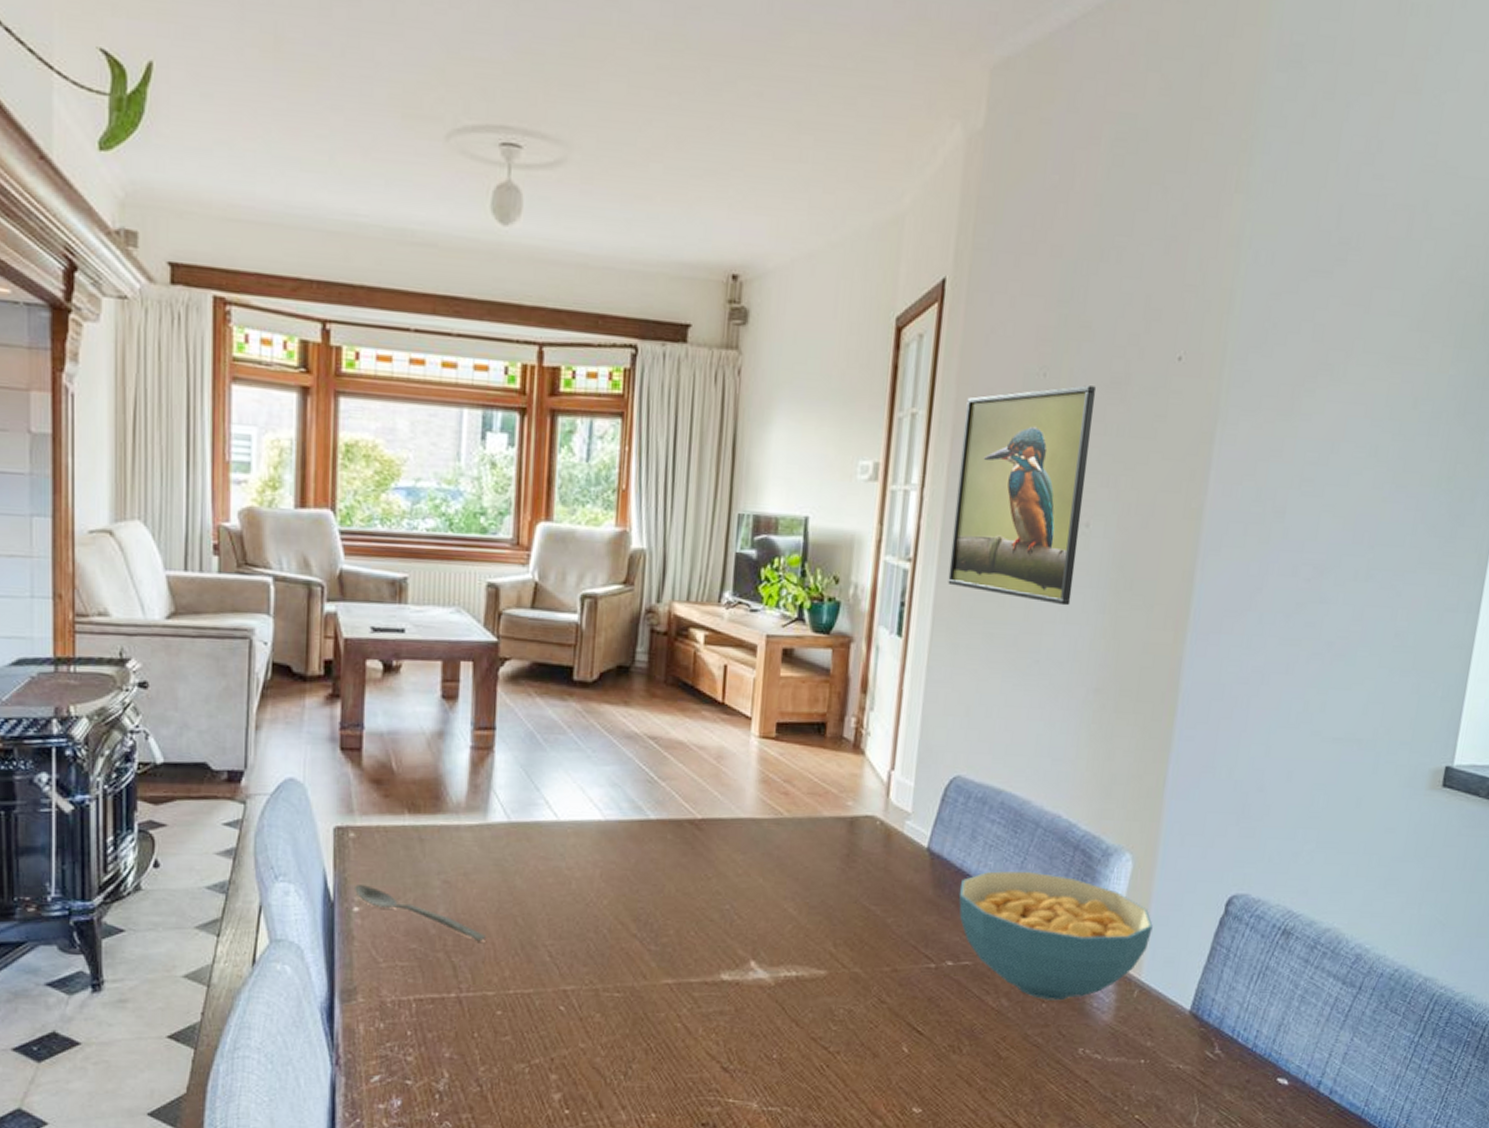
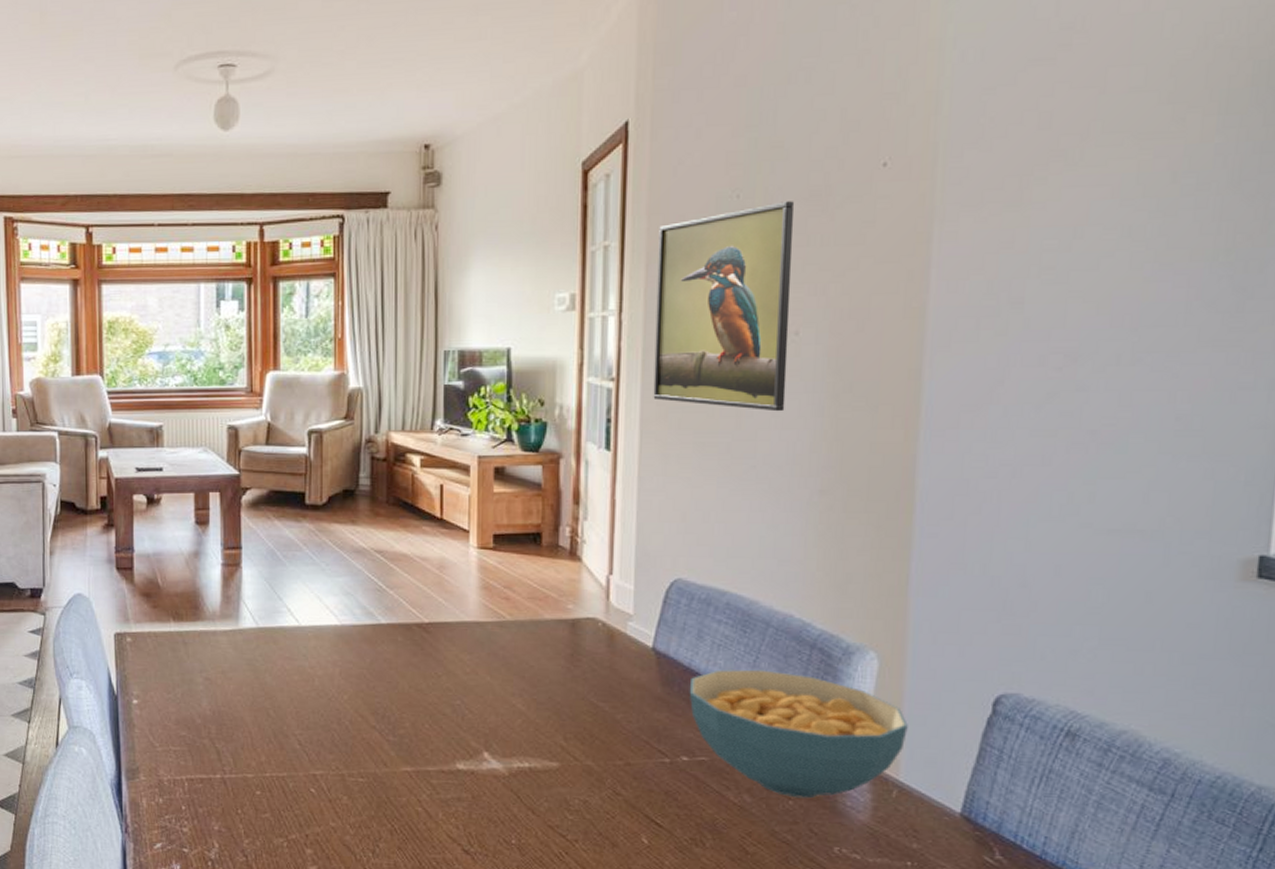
spoon: present [355,885,486,941] -> none [133,681,243,730]

